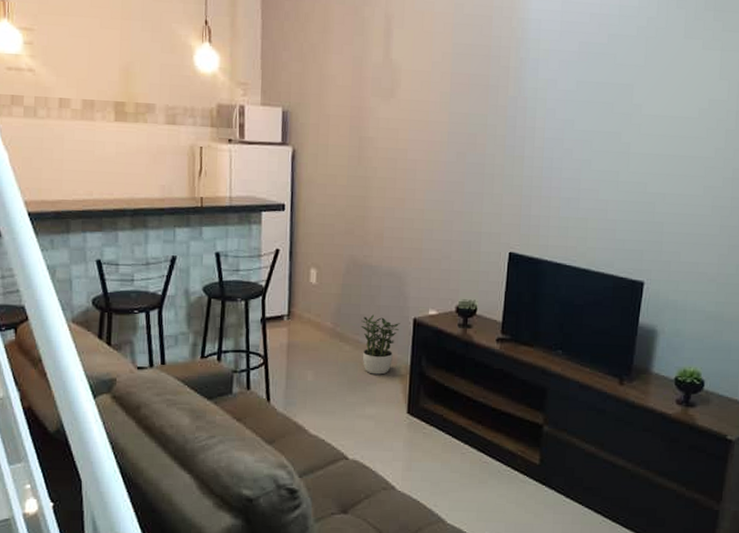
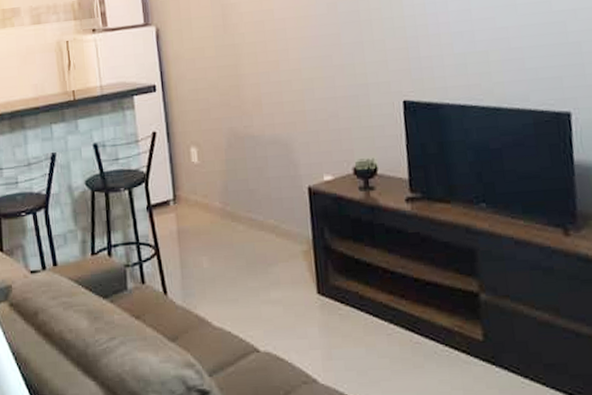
potted plant: present [361,314,400,375] -> none [251,188,294,254]

